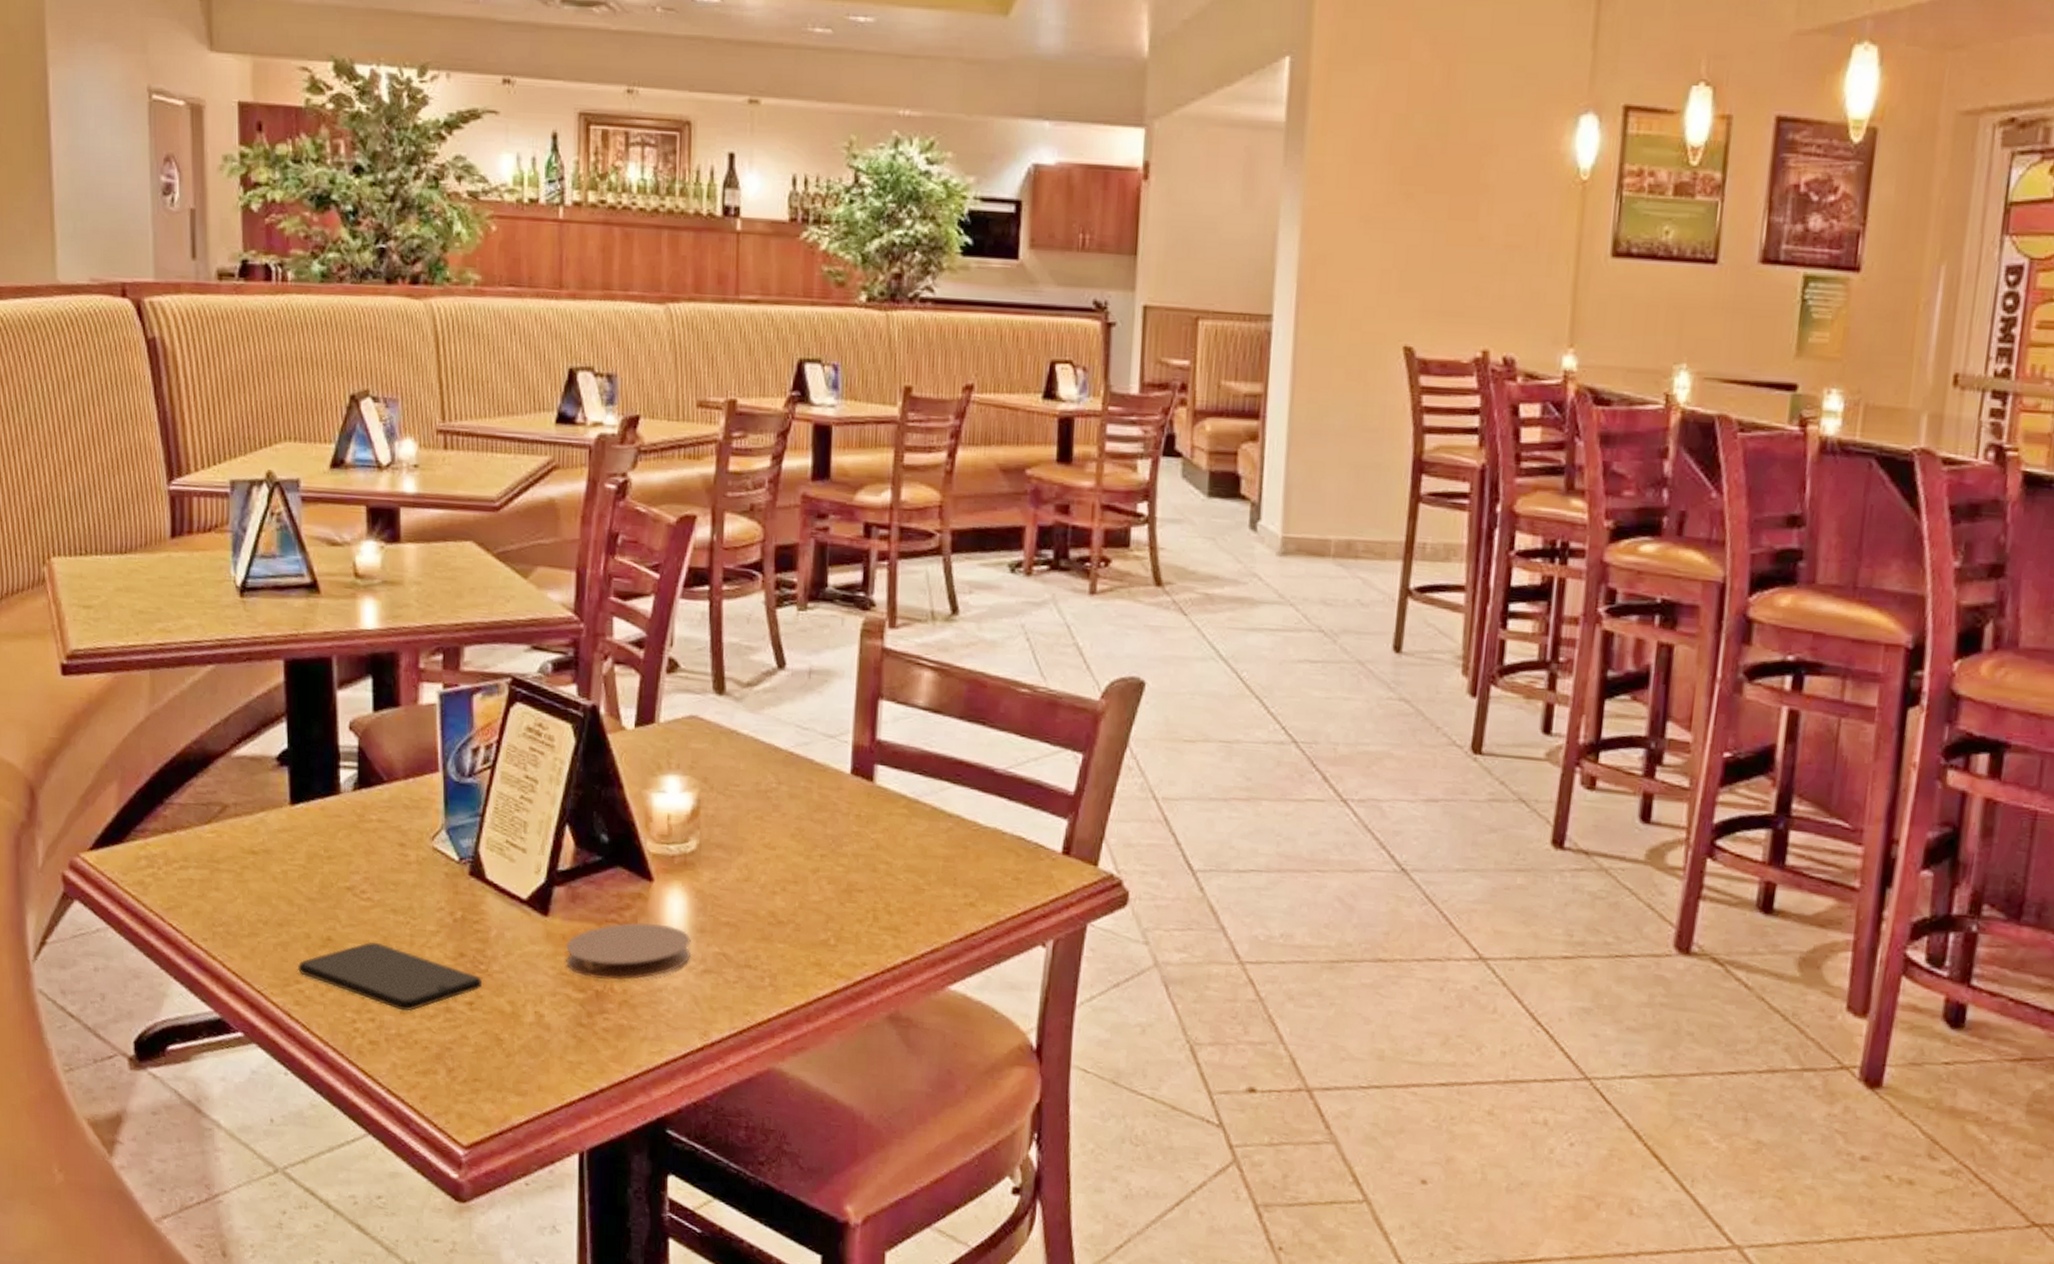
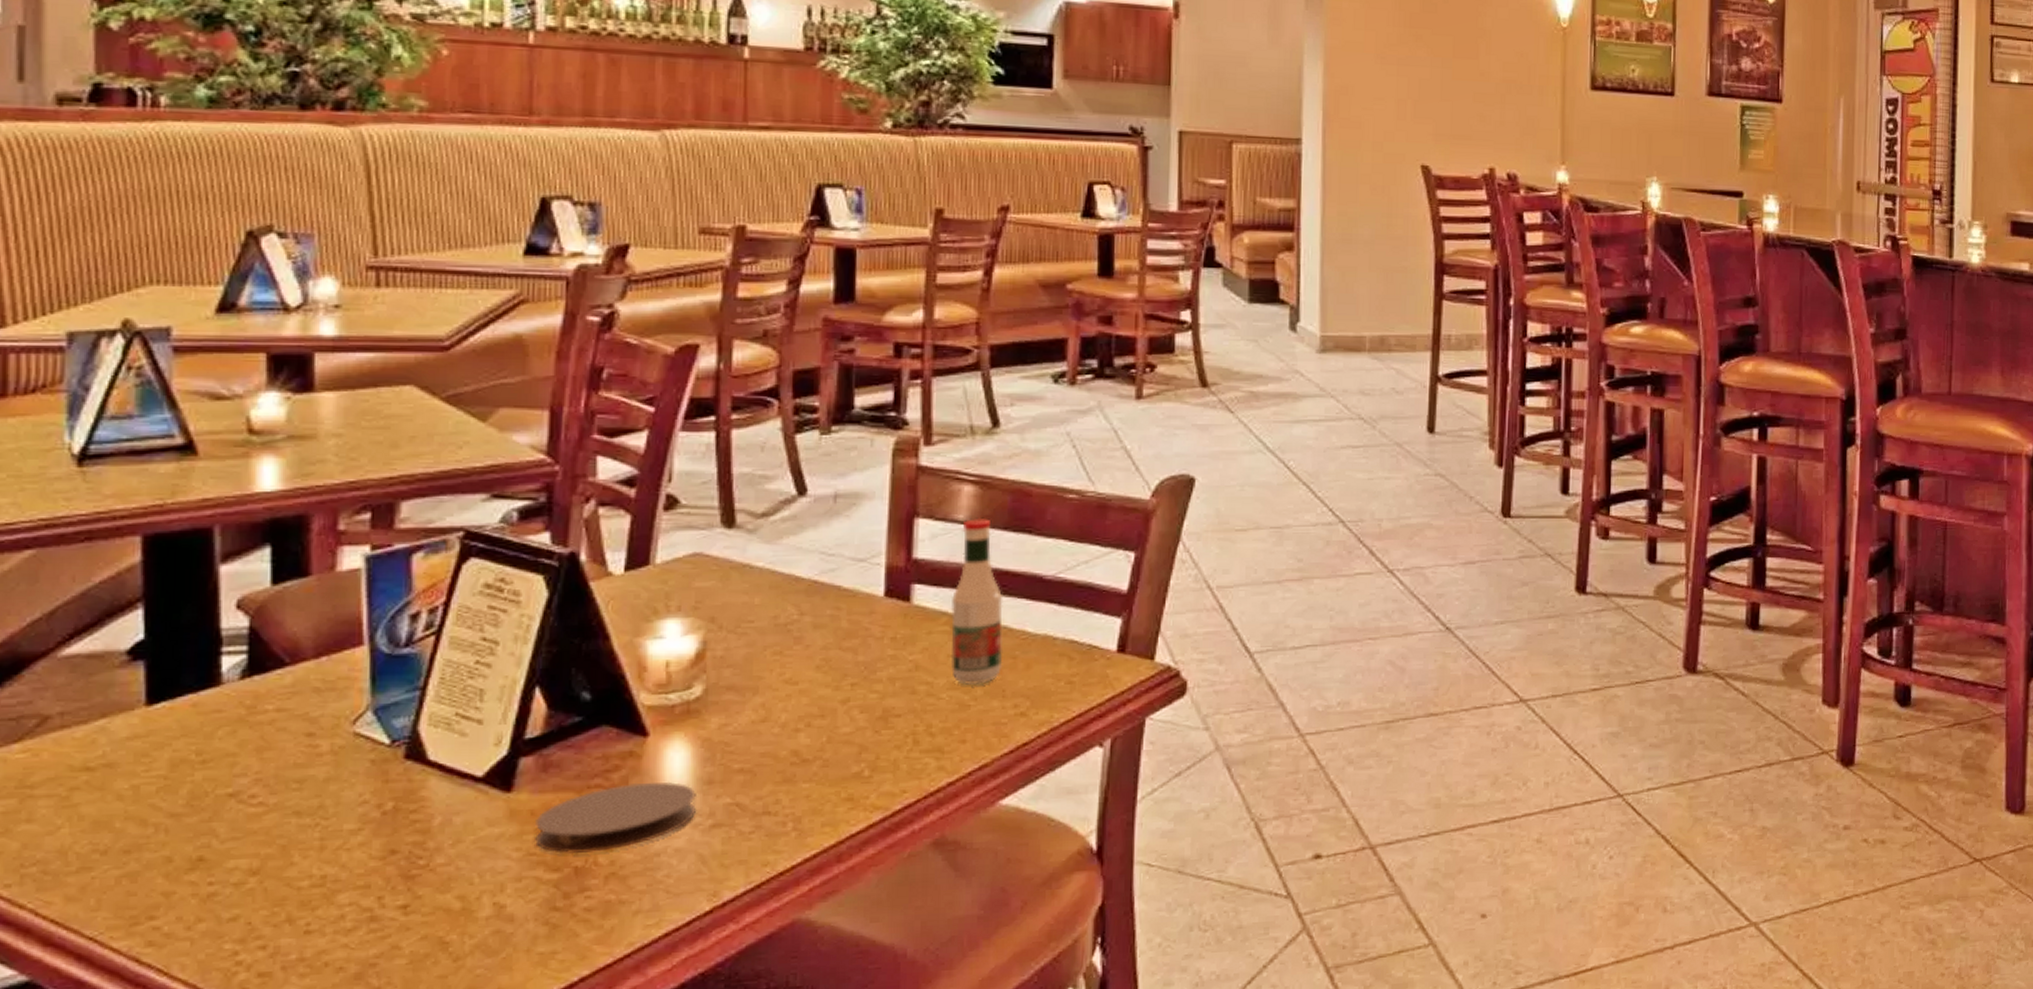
smartphone: present [297,942,483,1012] -> none [151,854,422,930]
tabasco sauce: none [908,704,958,870] -> present [950,517,1004,685]

